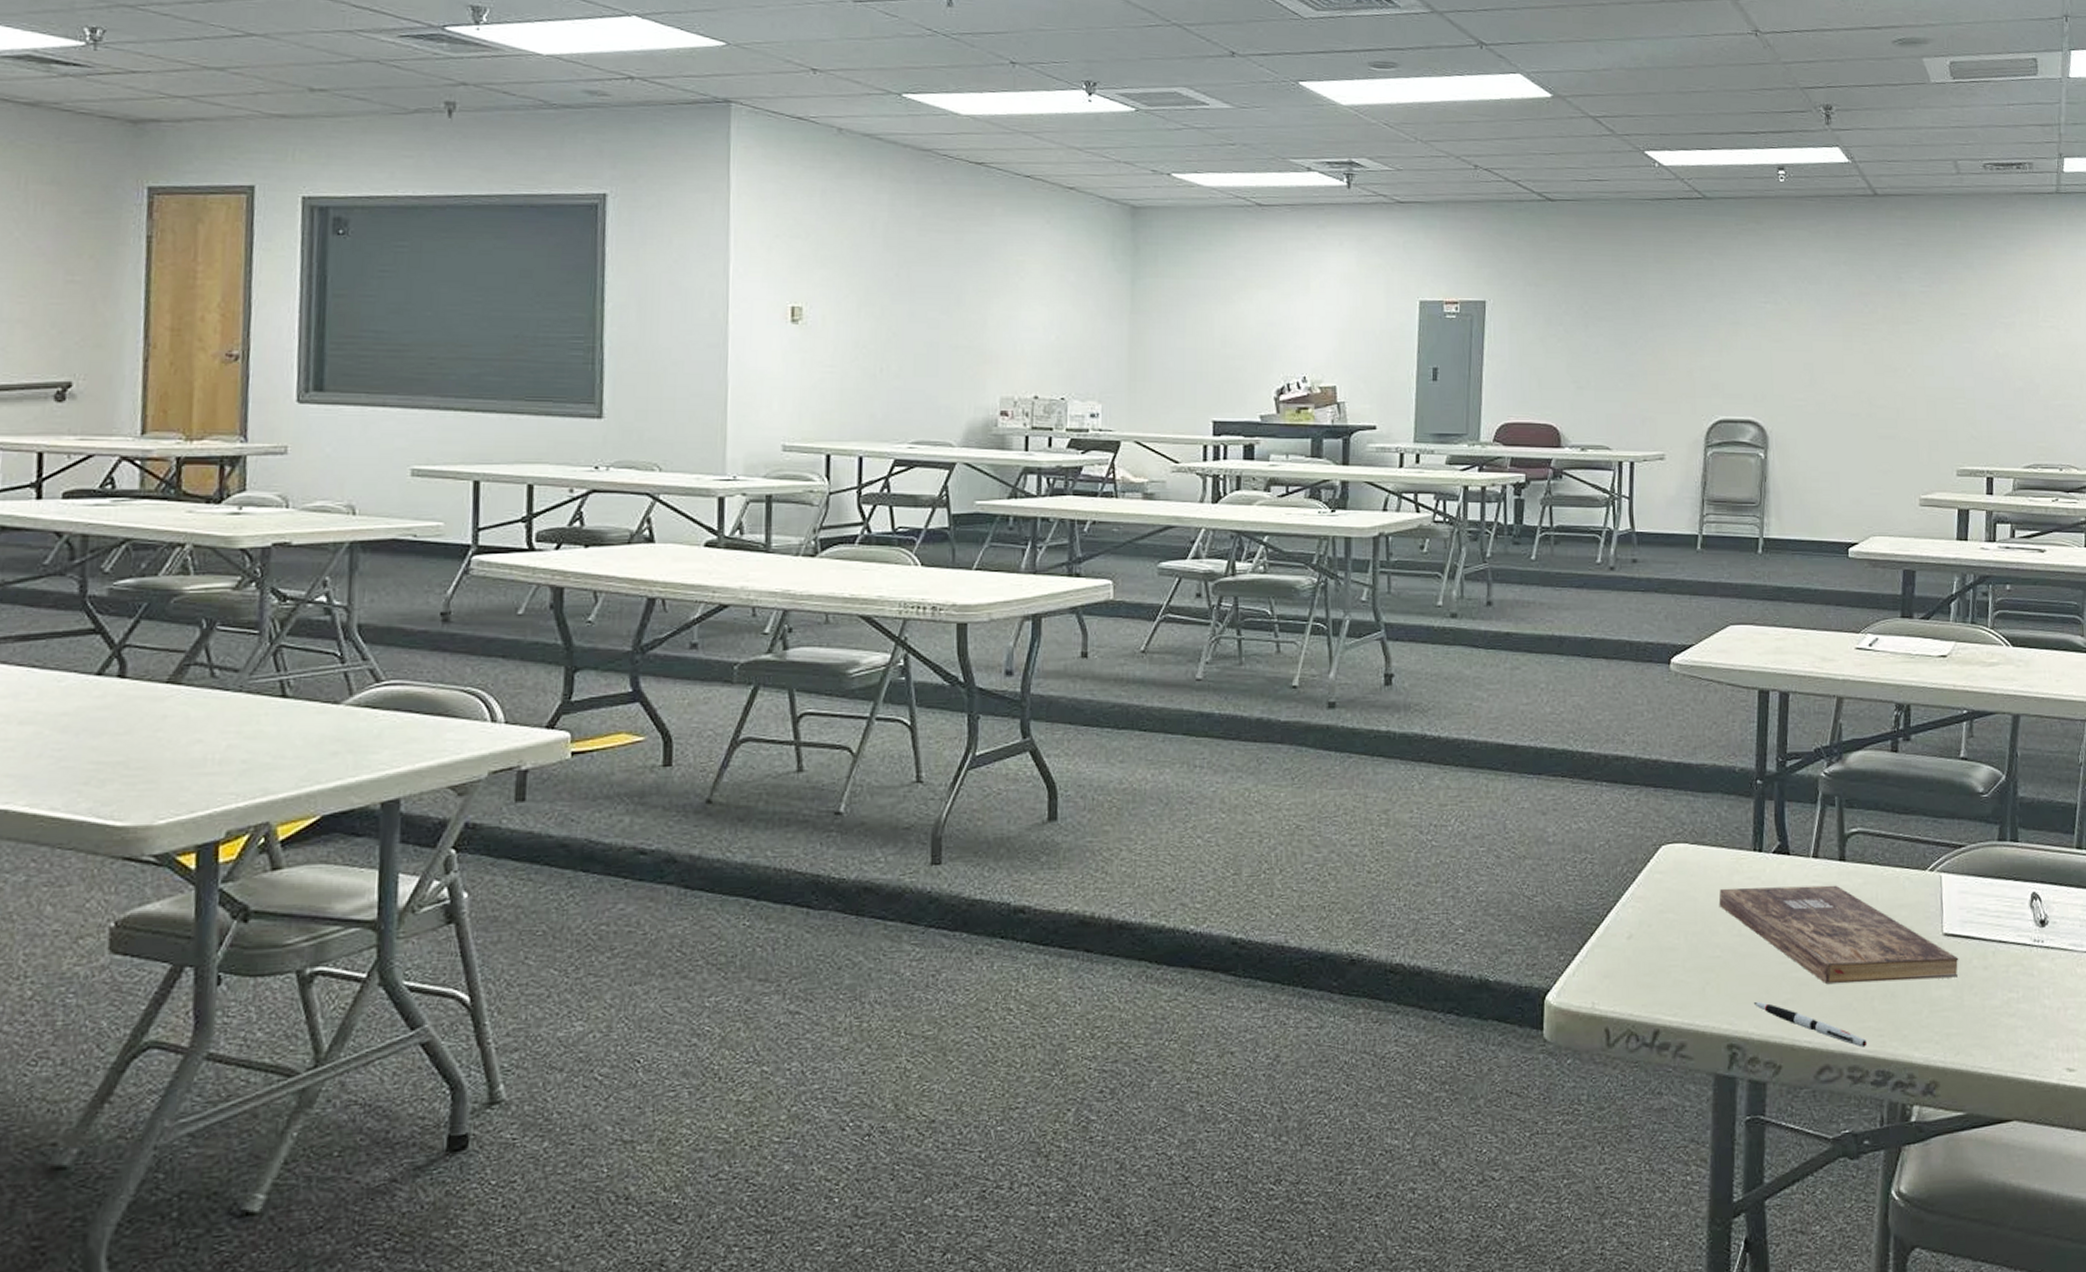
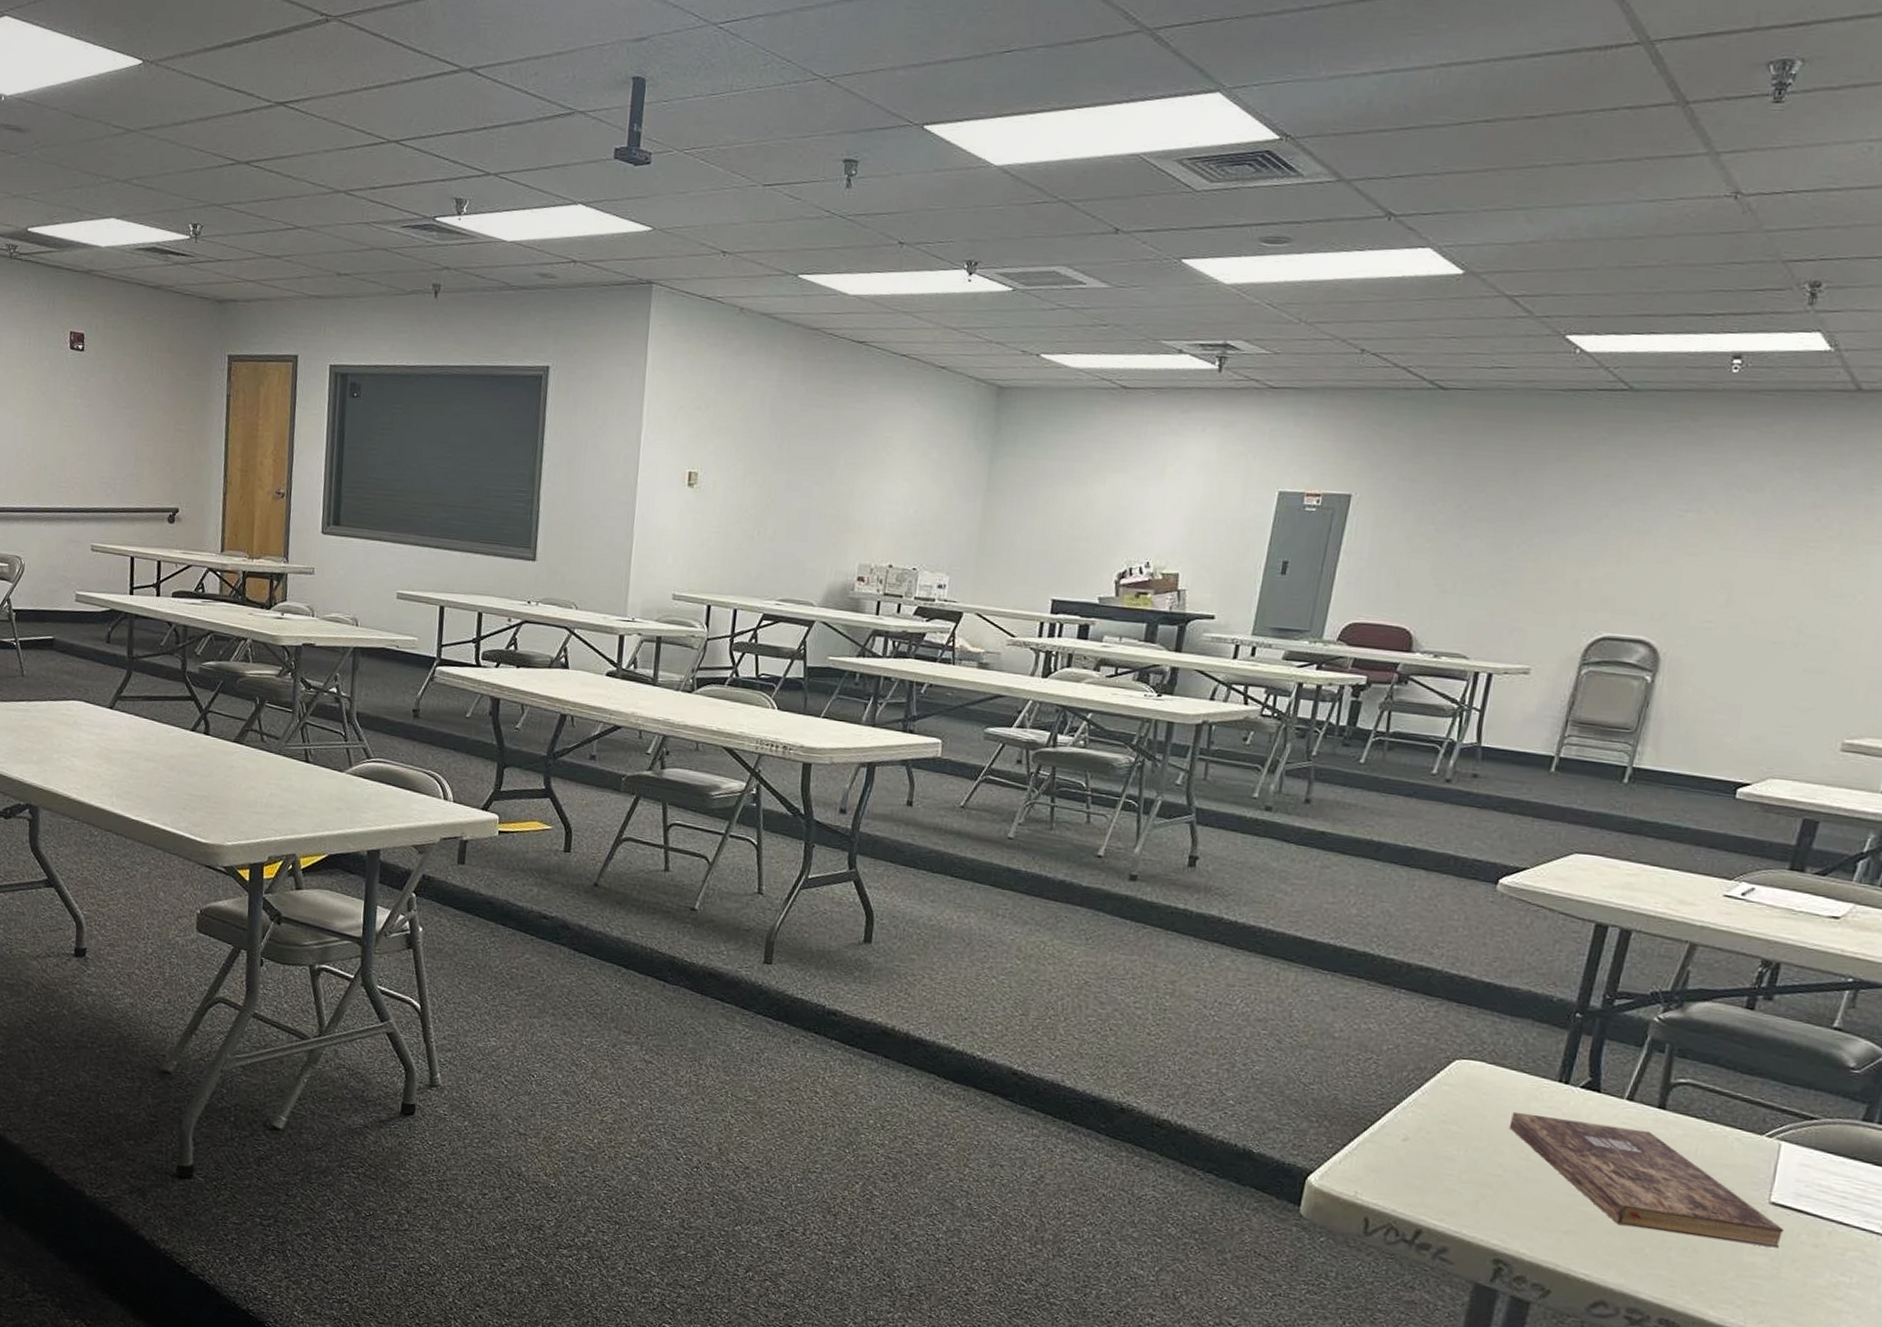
pen: present [1753,1002,1867,1048] -> none [1530,1226,1655,1293]

